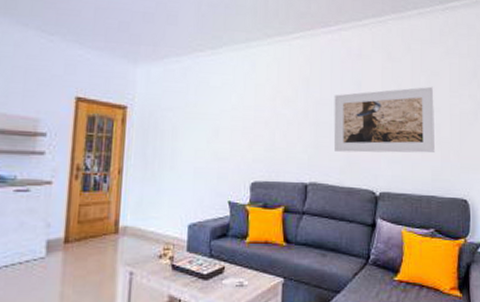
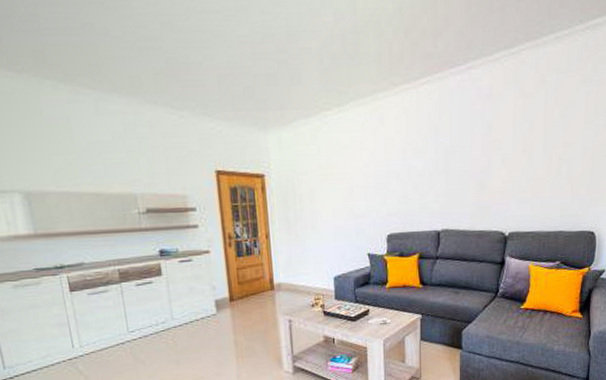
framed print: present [333,86,436,153] -> none [464,120,568,198]

